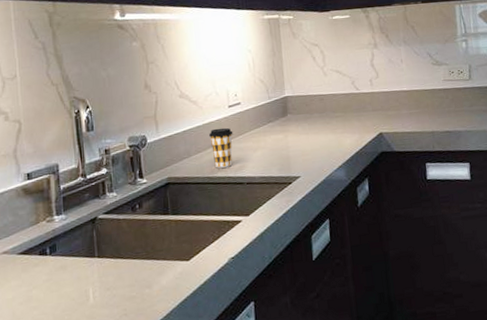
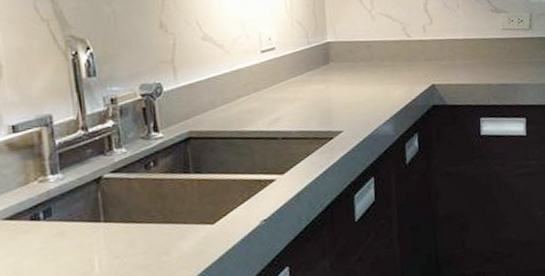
coffee cup: present [208,127,233,168] -> none [237,75,267,121]

